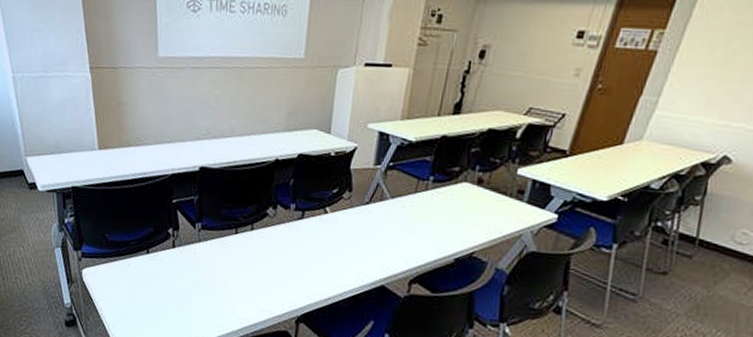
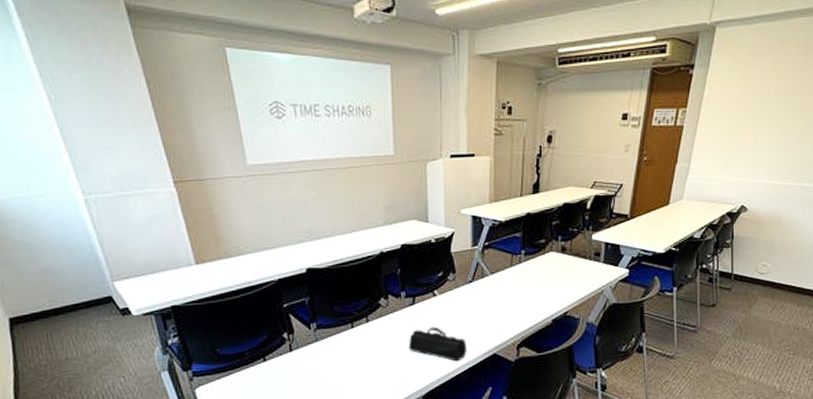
pencil case: none [290,245,353,287] -> present [408,326,467,362]

